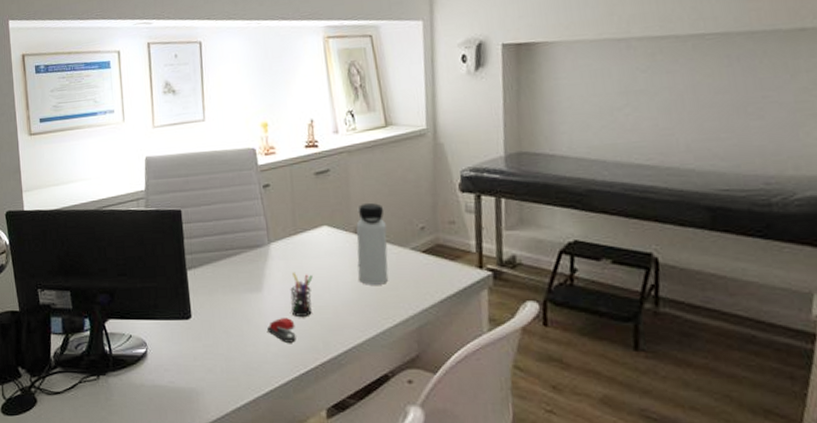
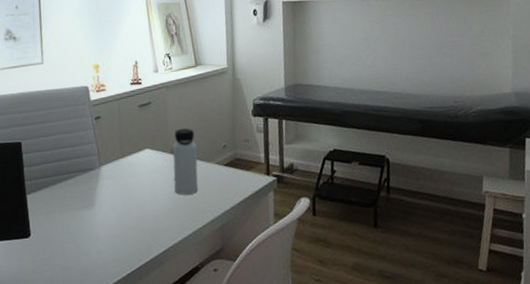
stapler: present [266,318,296,343] -> none [98,228,123,249]
pen holder: present [290,272,313,316] -> none [118,189,137,226]

